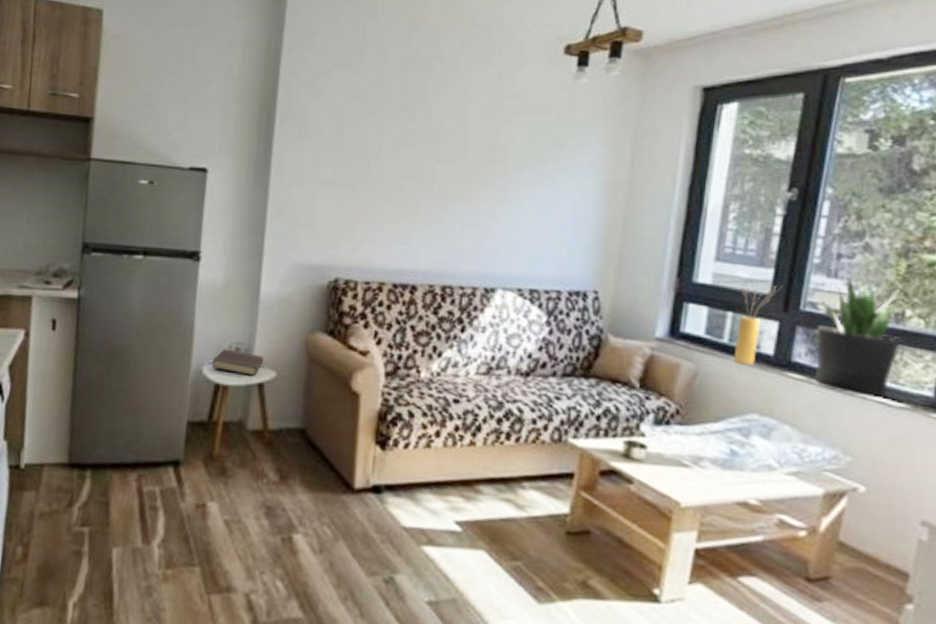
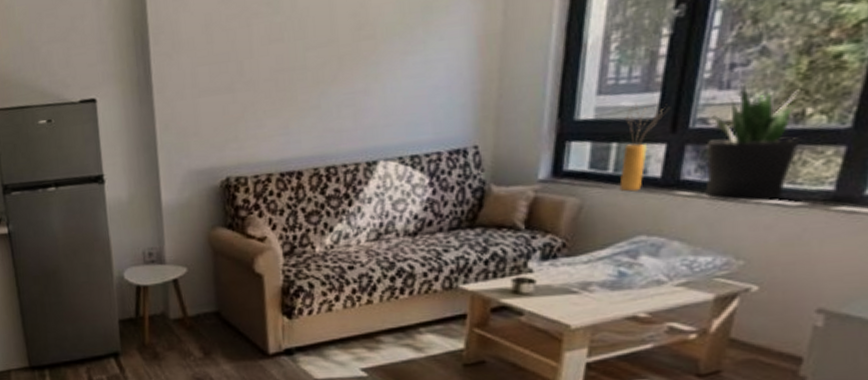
book: present [212,349,264,376] -> none [131,255,175,275]

